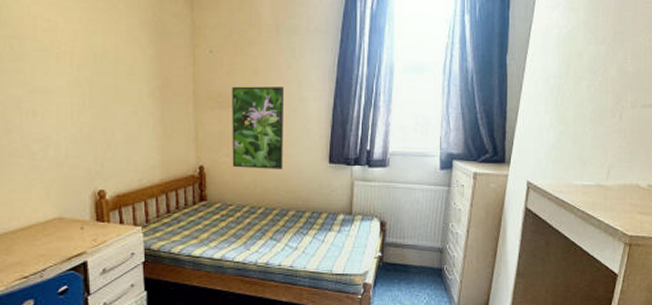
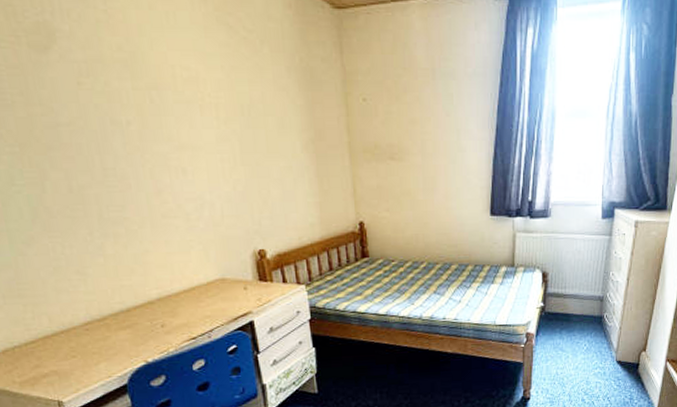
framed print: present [232,86,285,169] -> none [389,136,445,224]

